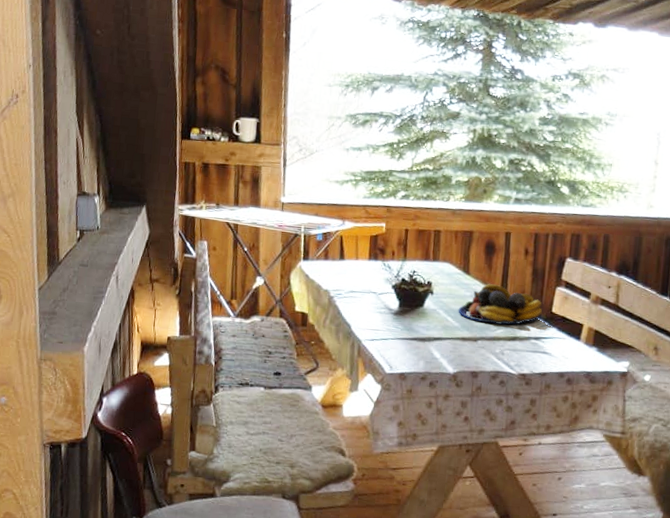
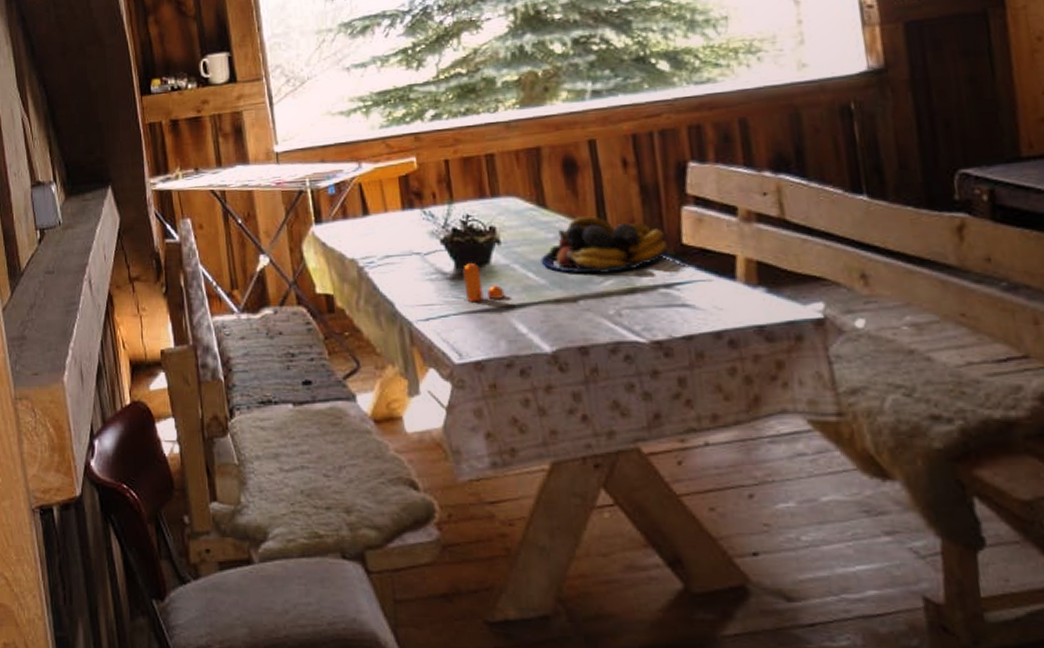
pepper shaker: none [402,305,430,333] -> present [463,263,505,303]

